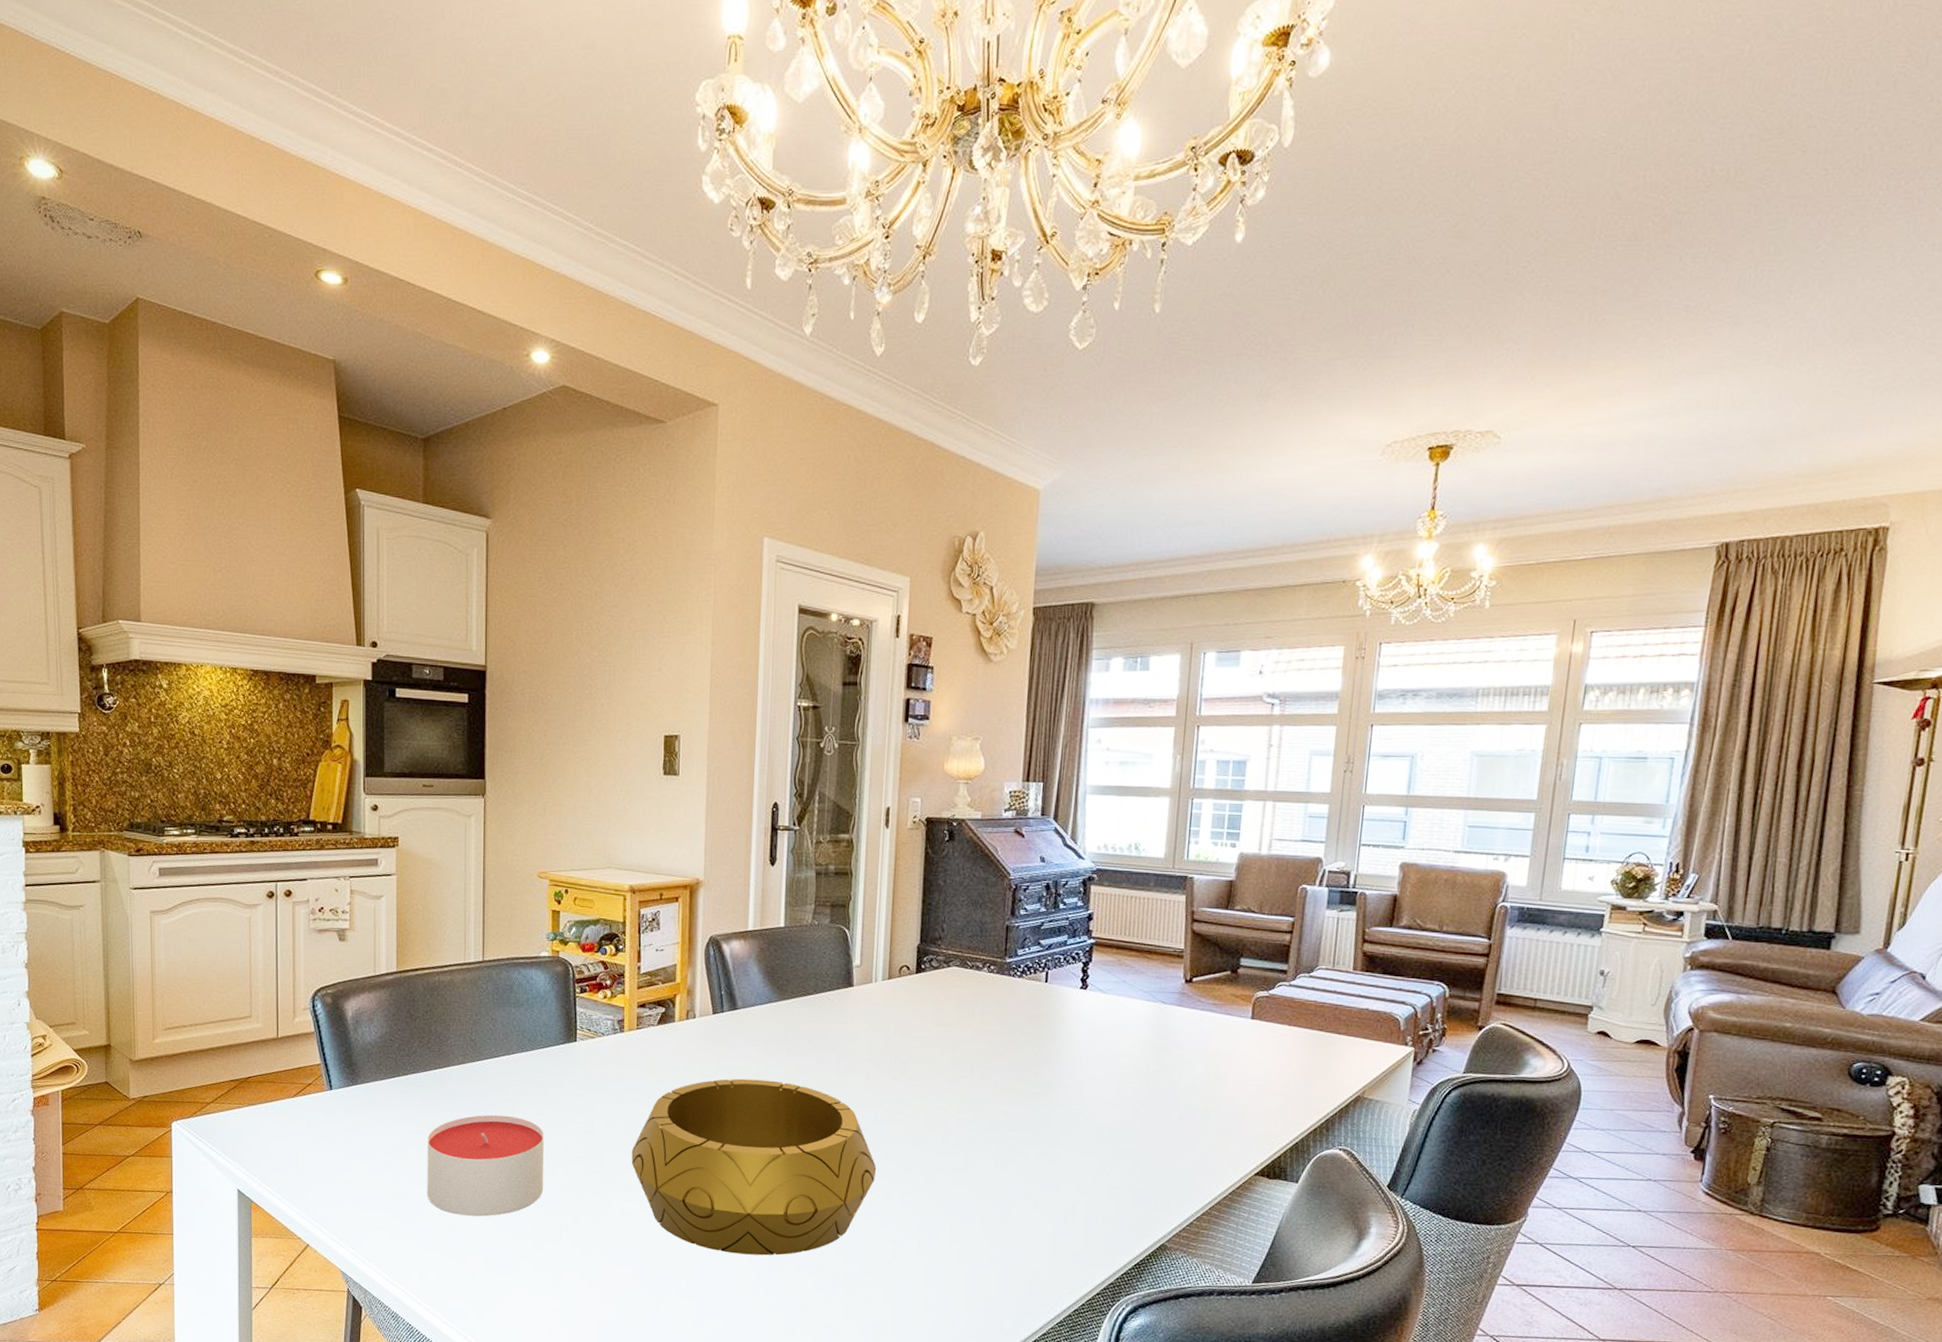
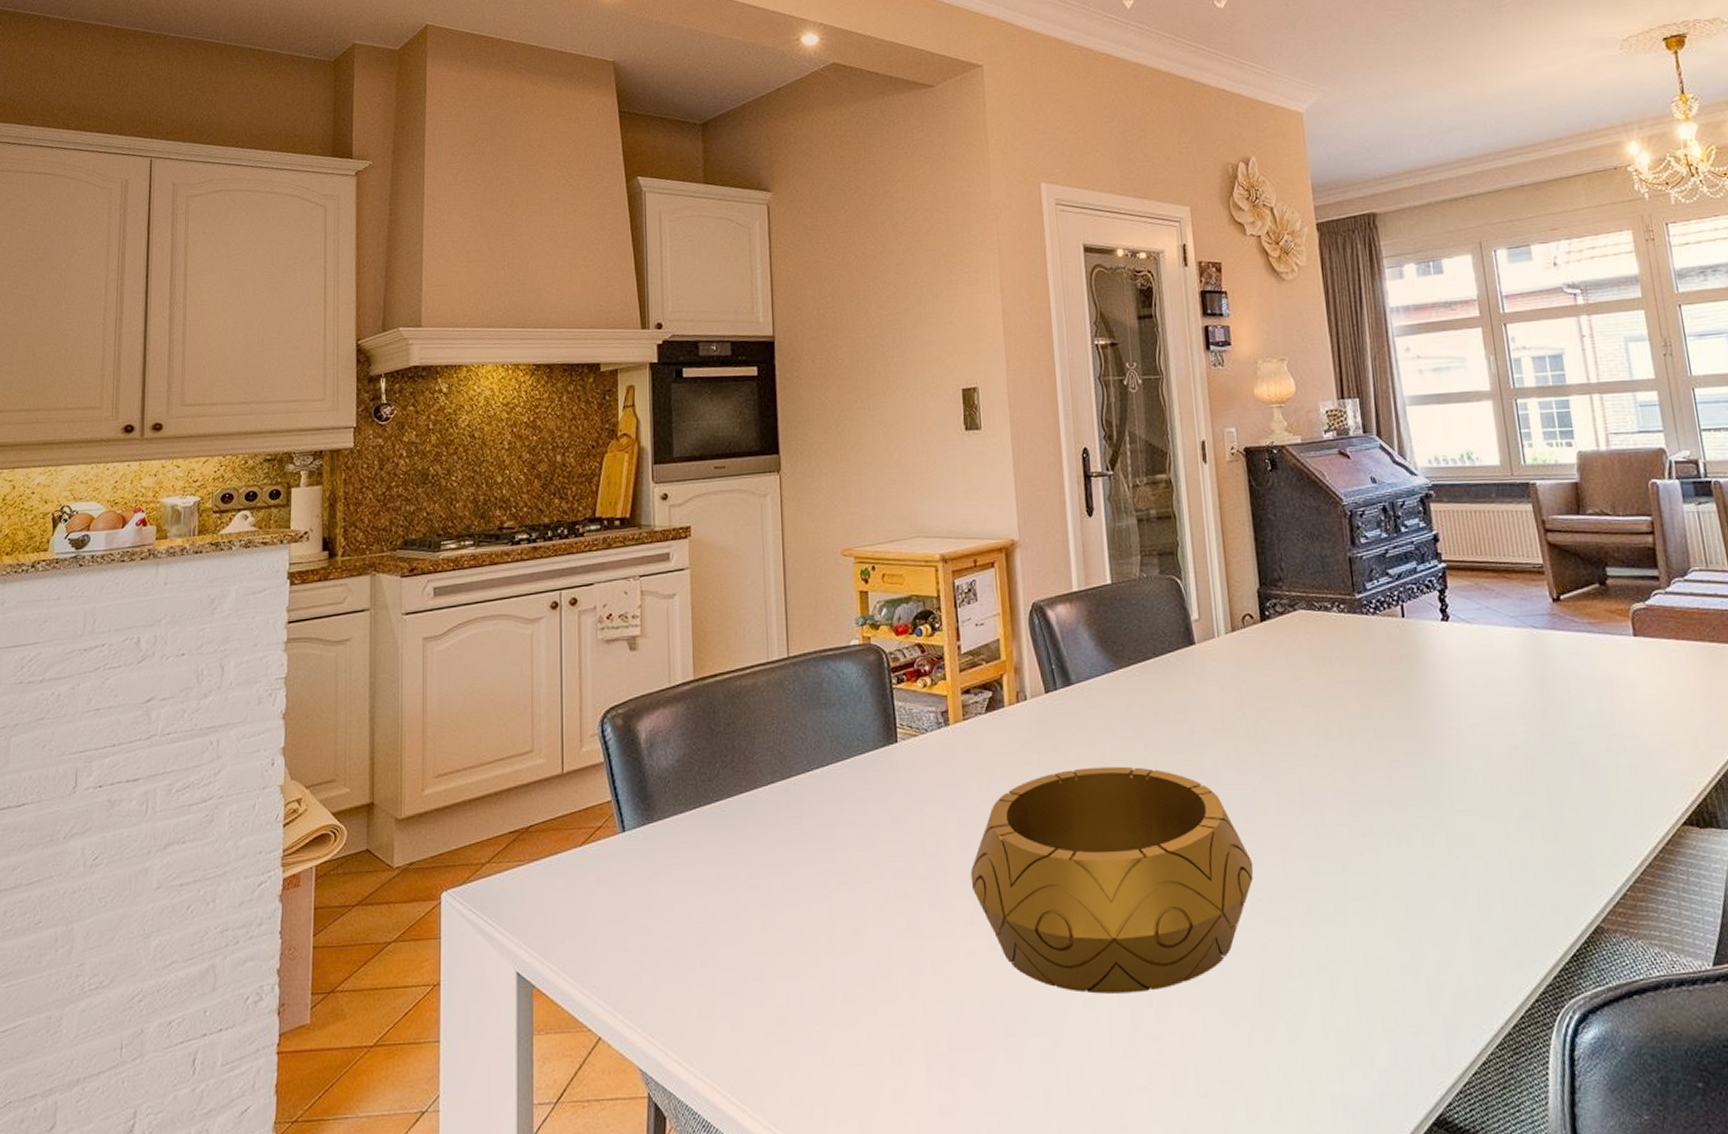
candle: present [427,1114,544,1217] -> none [735,842,872,978]

